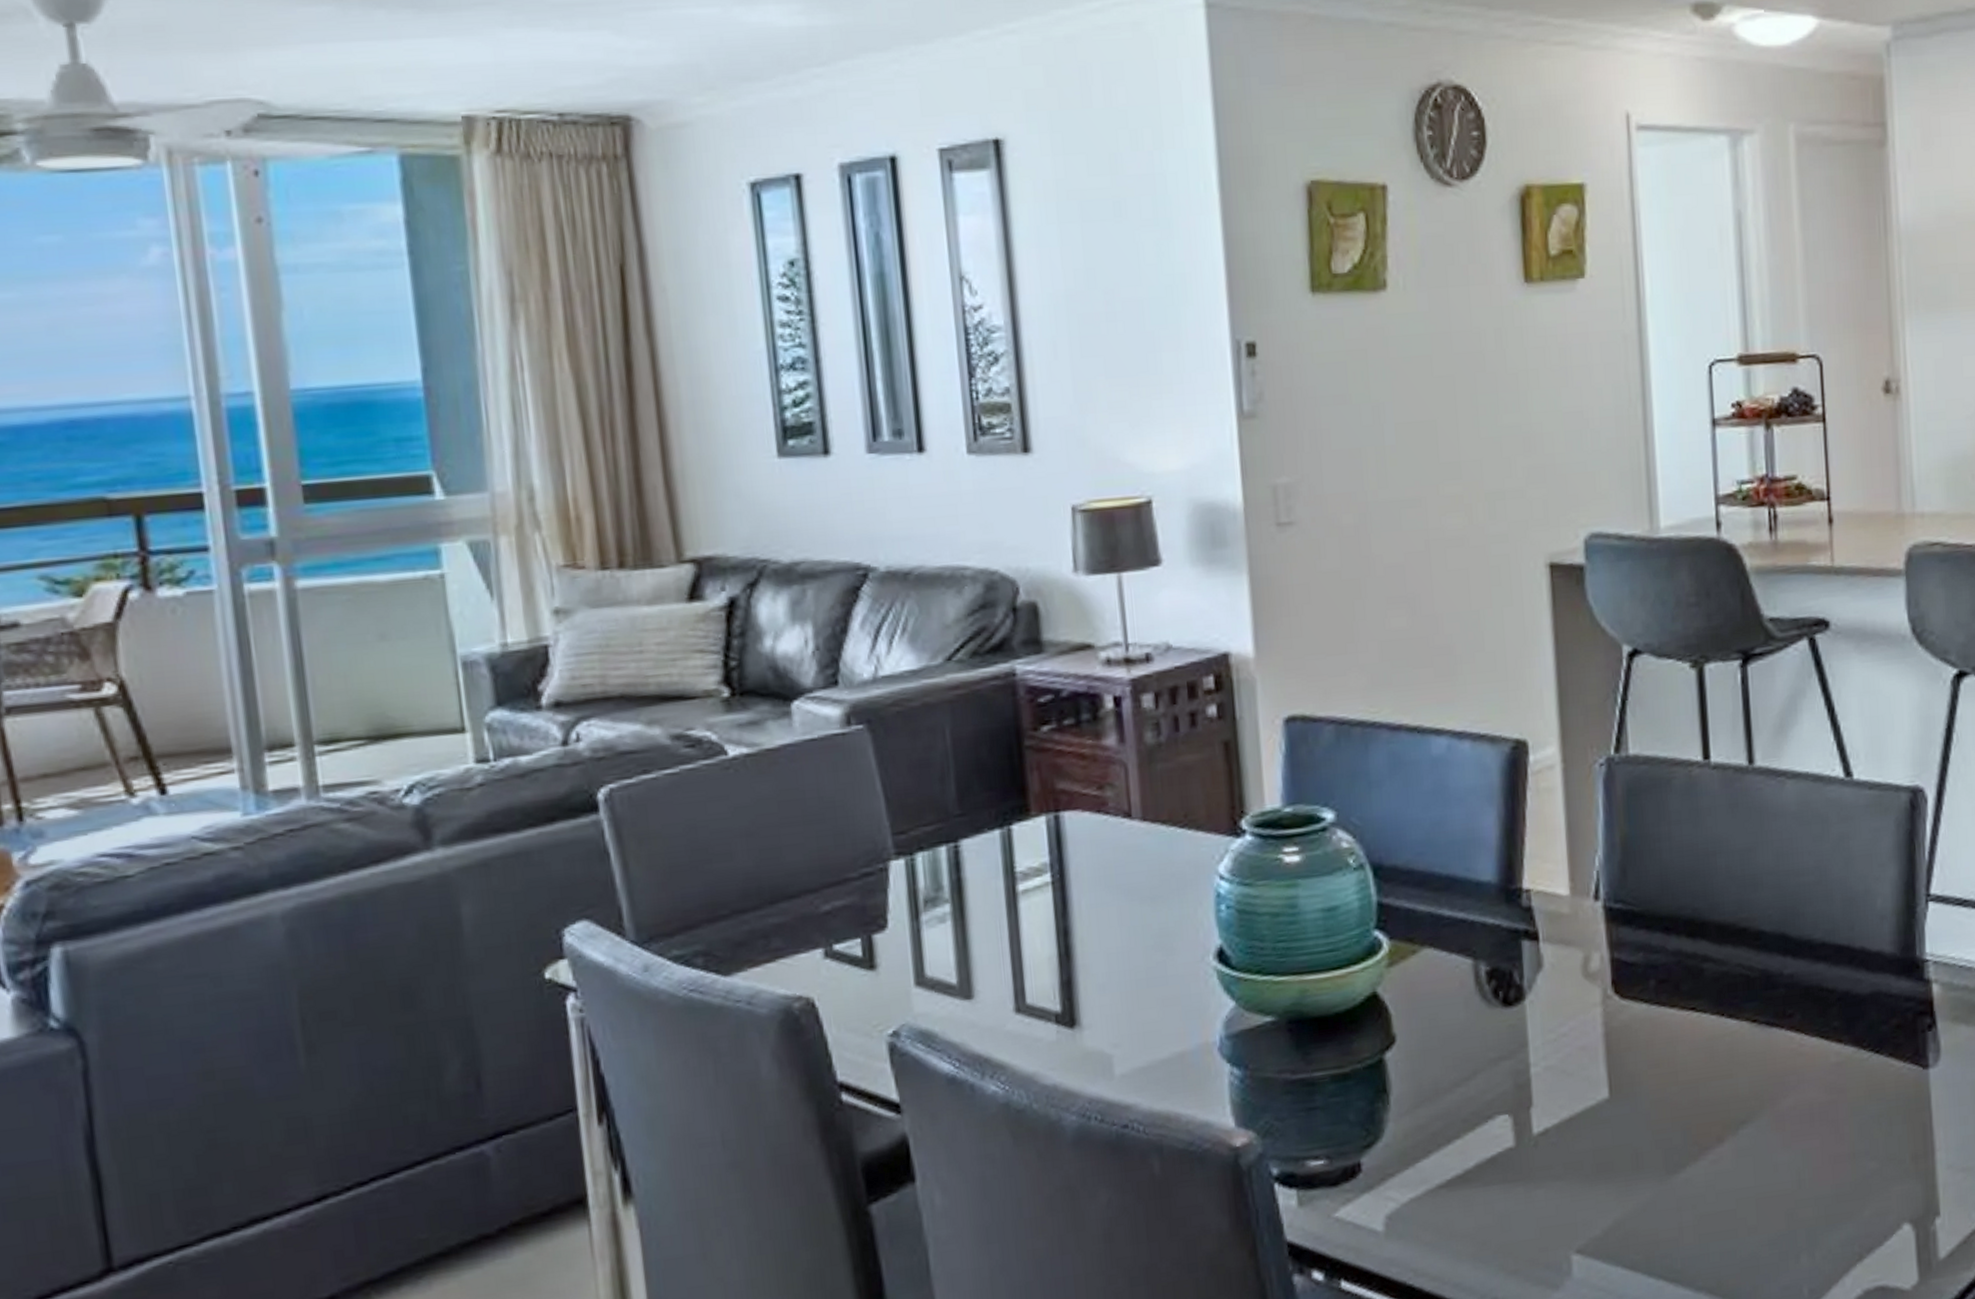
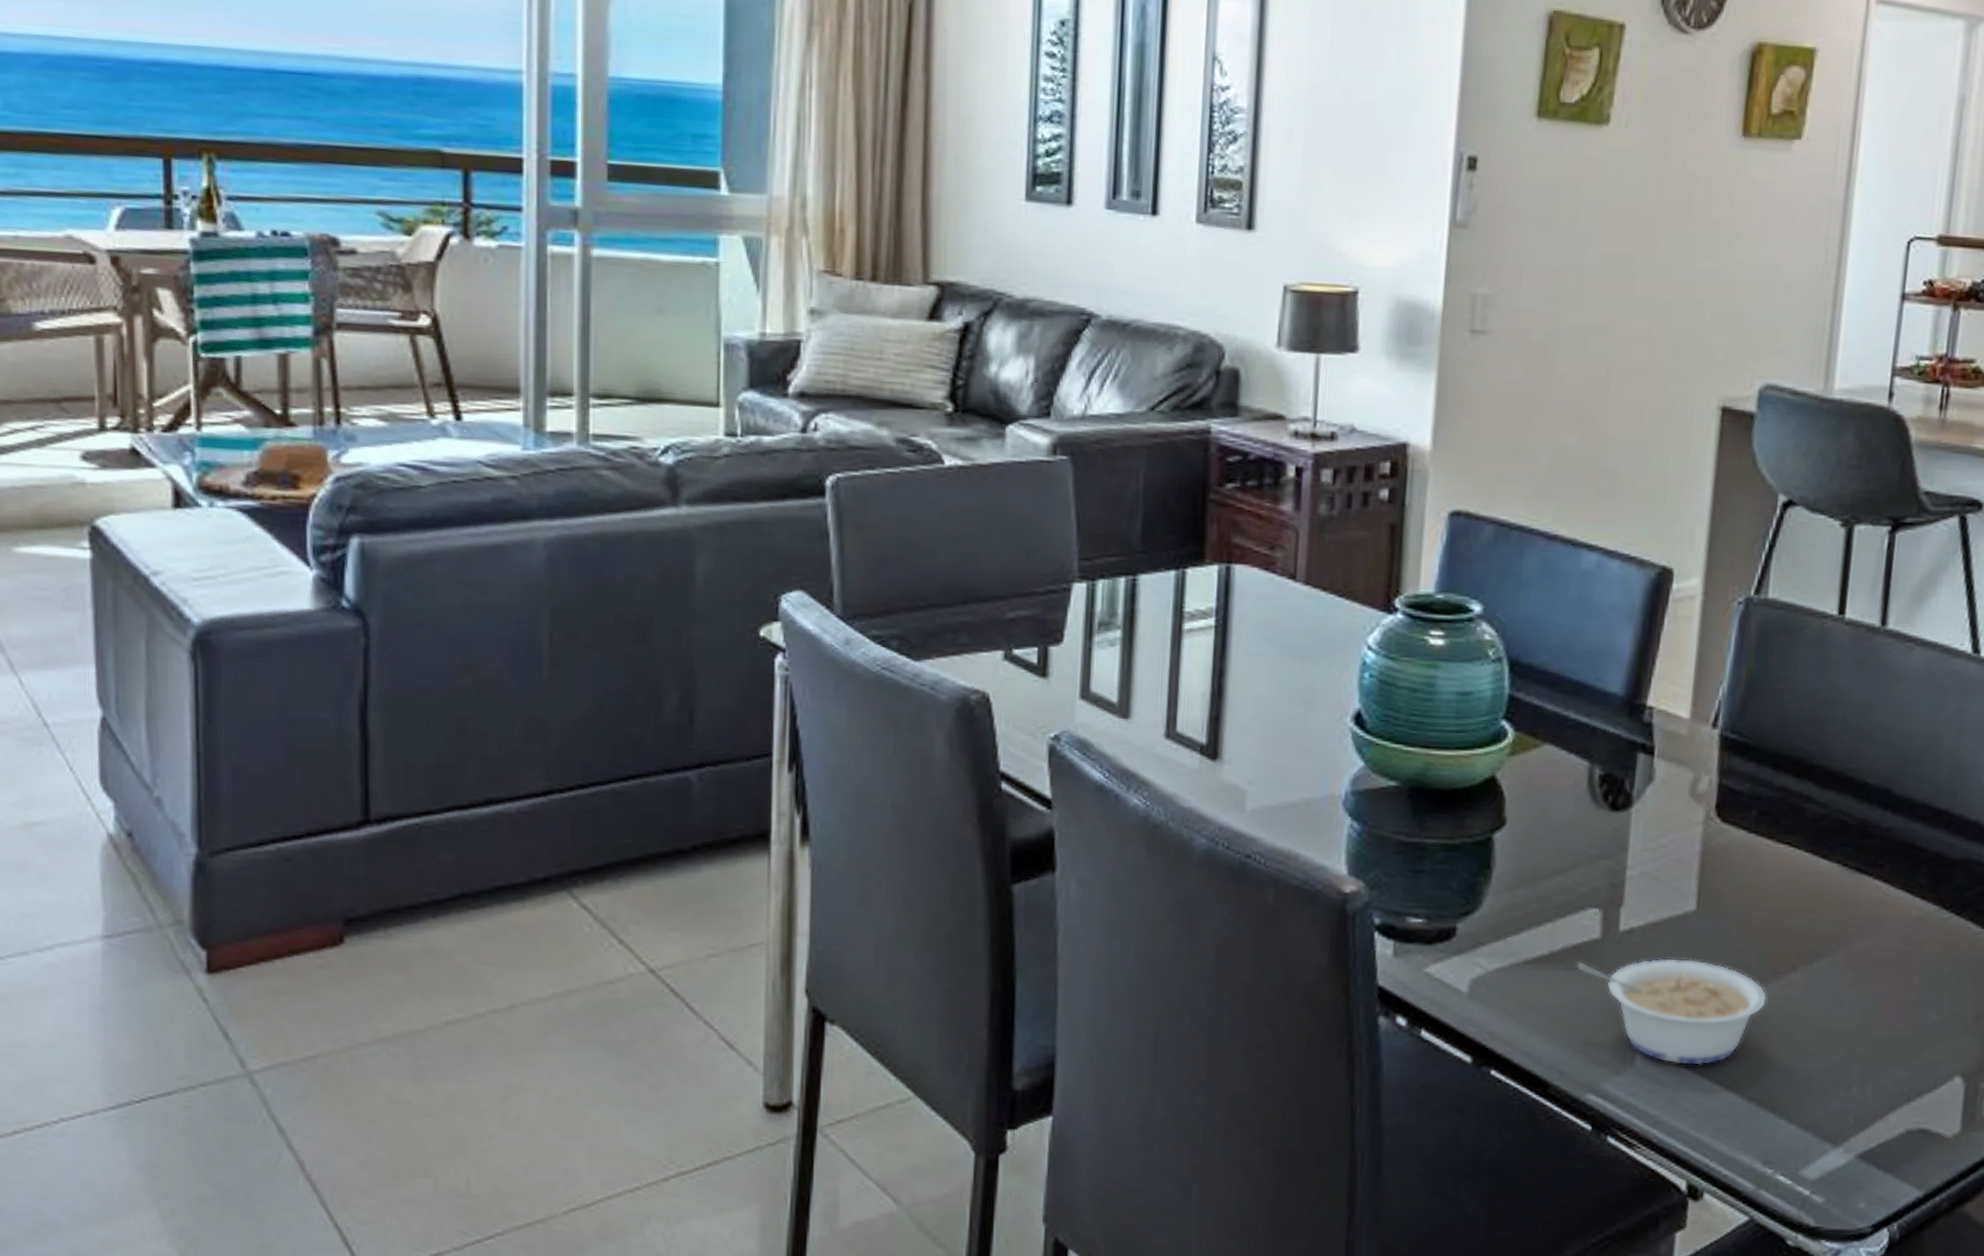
legume: none [1493,1149,1699,1267] -> present [1576,957,1768,1066]

